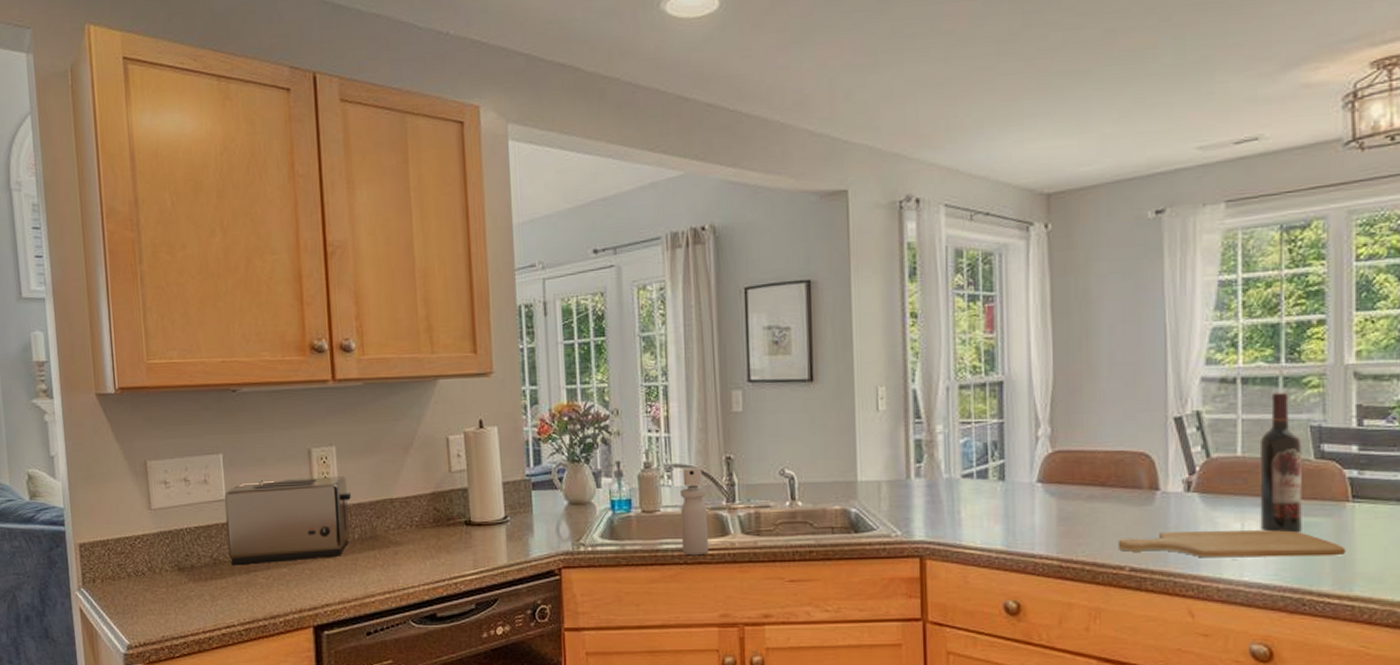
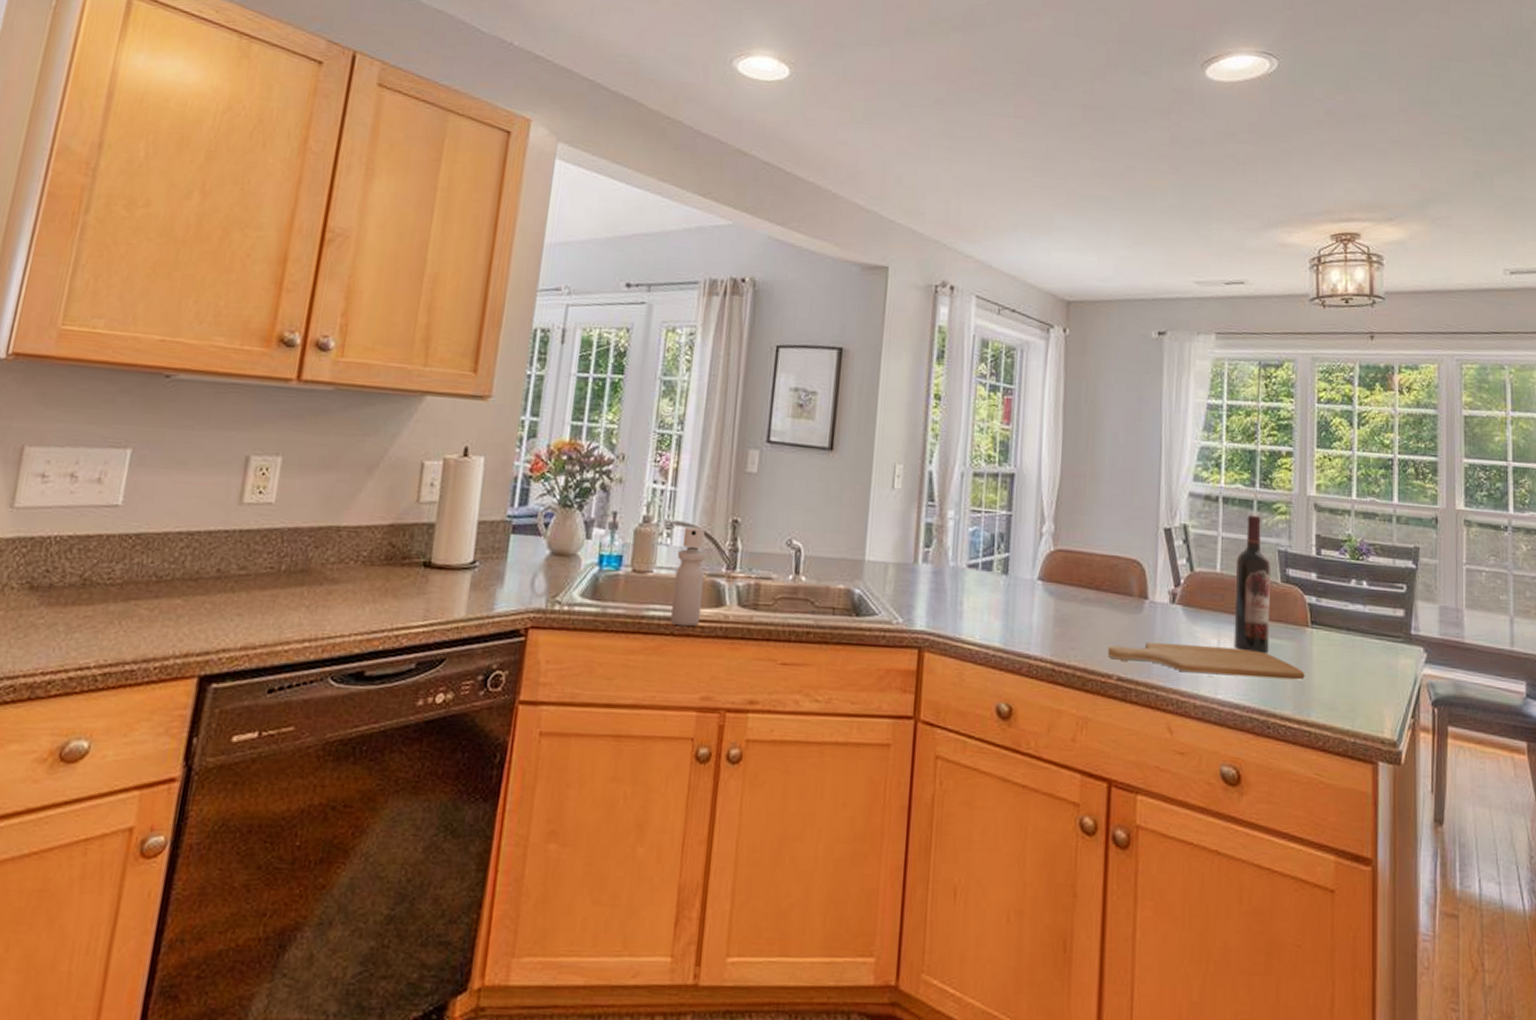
toaster: present [224,476,351,565] -> none [105,487,288,591]

